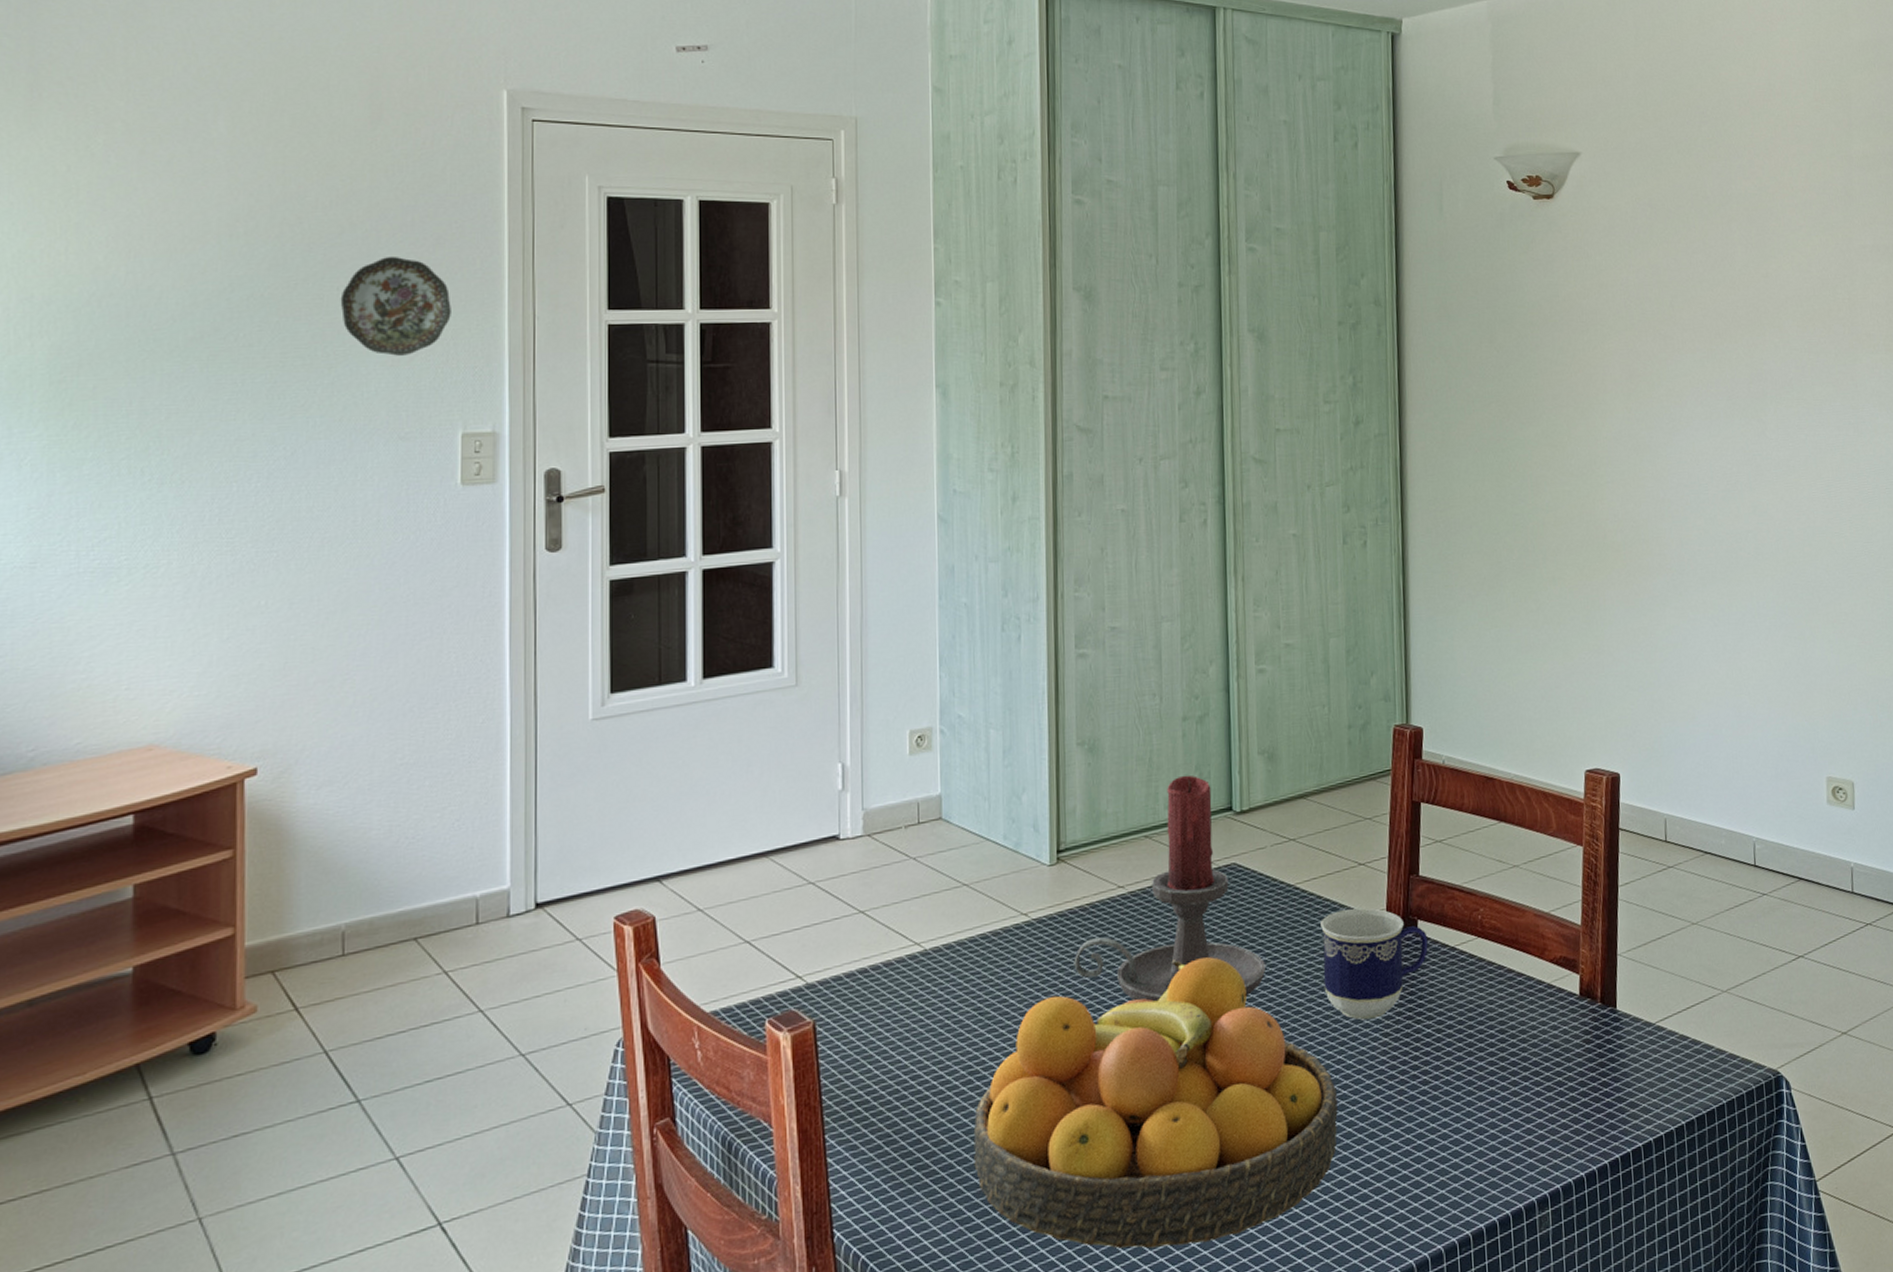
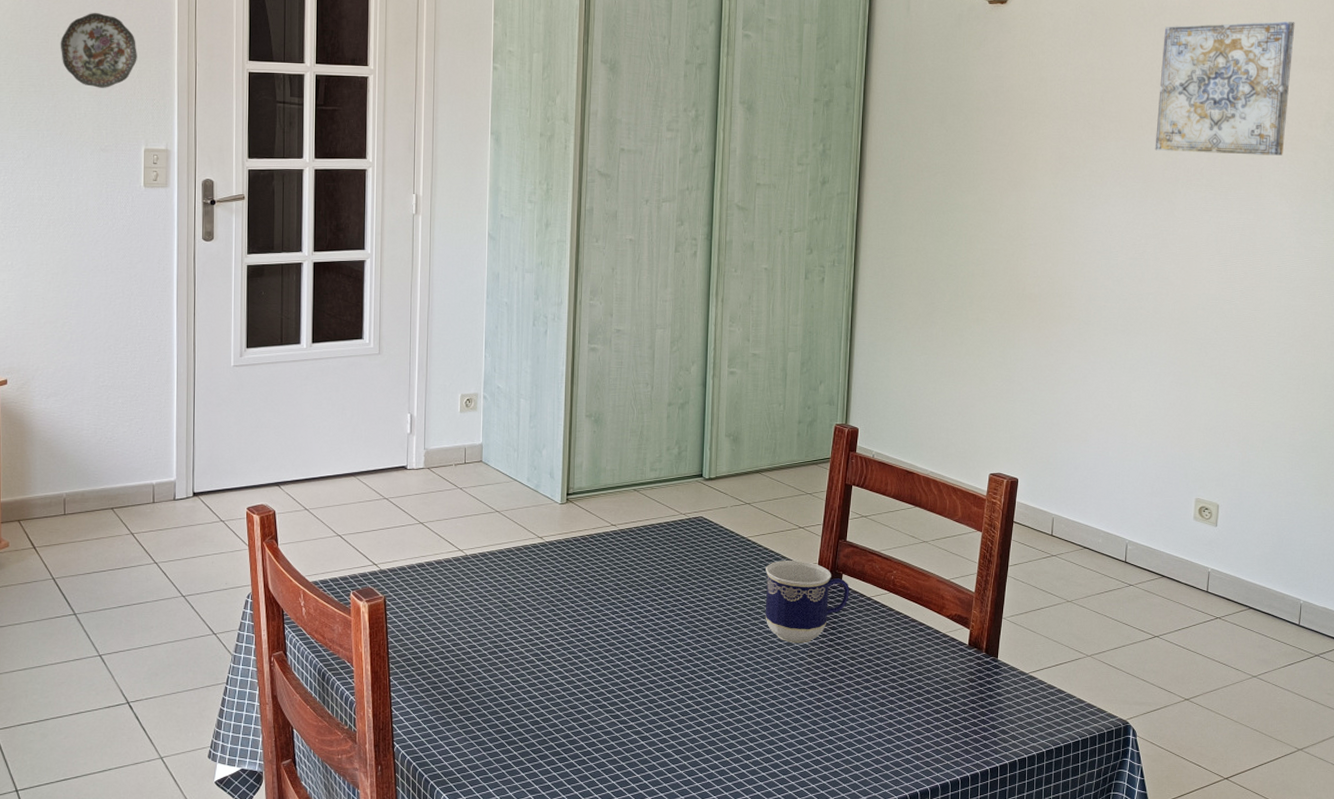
fruit bowl: present [973,957,1338,1249] -> none [495,583,769,787]
candle holder: present [1074,775,1265,1002] -> none [575,447,720,616]
wall art: none [1732,206,1877,362] -> present [1155,21,1295,156]

